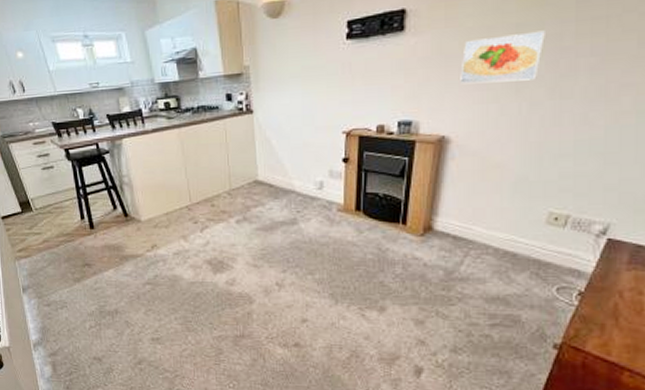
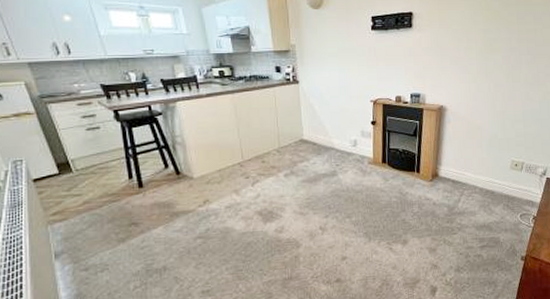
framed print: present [460,30,547,84] -> none [451,35,502,69]

